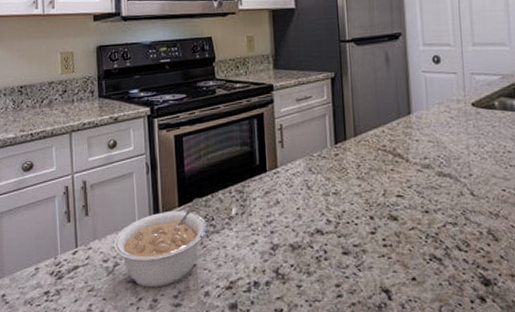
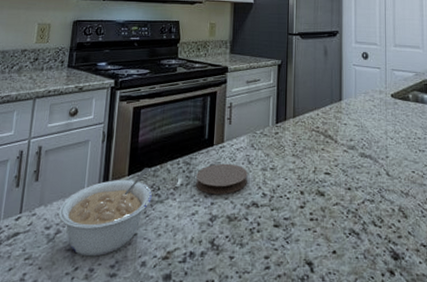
coaster: none [251,190,309,223] -> present [196,163,248,195]

